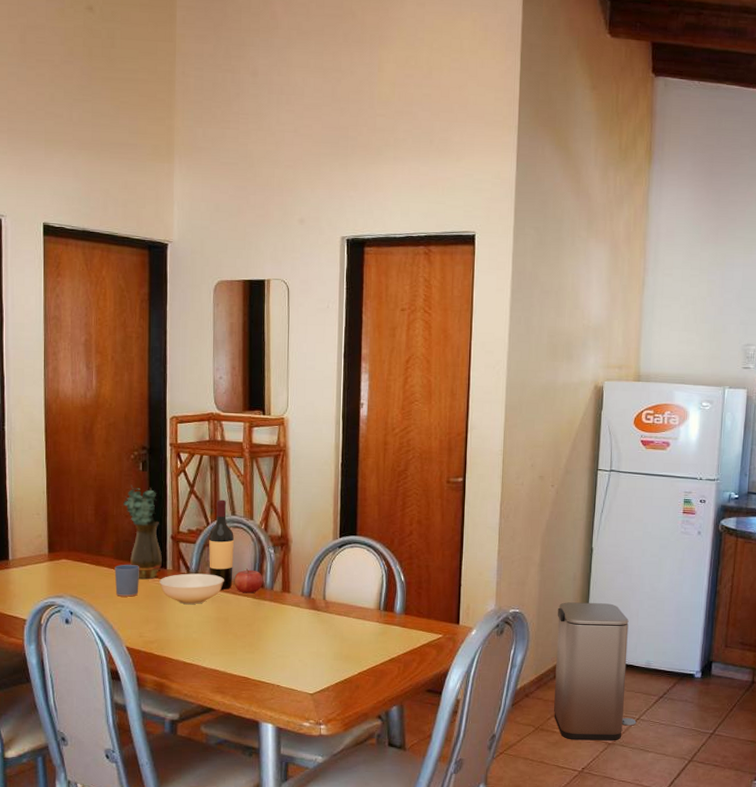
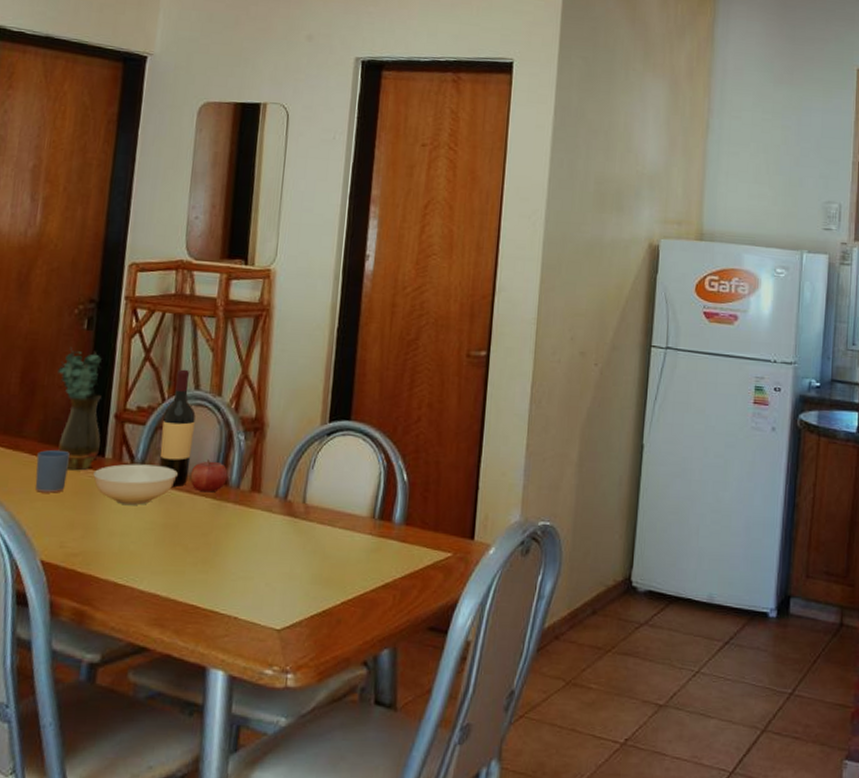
pedal bin: present [554,602,637,740] -> none [590,514,695,701]

